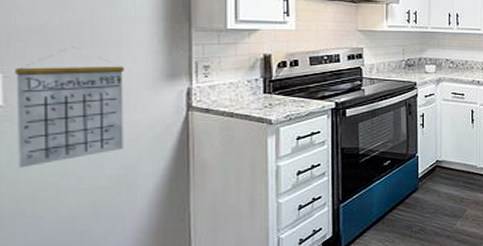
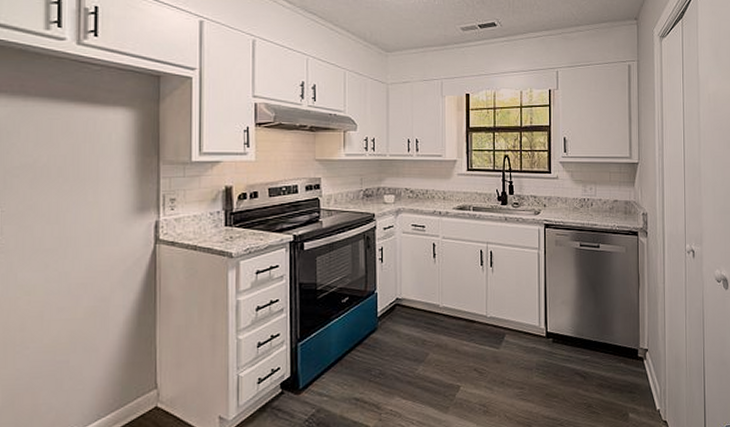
calendar: present [16,46,126,168] -> none [10,181,102,298]

